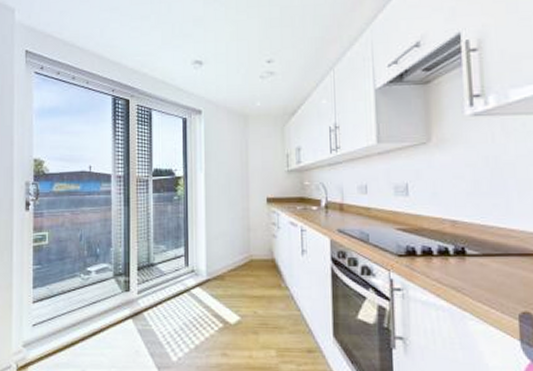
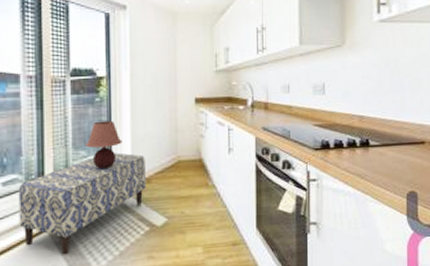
bench: none [108,248,219,343] -> present [18,152,146,255]
table lamp: none [165,218,198,264] -> present [86,120,122,170]

